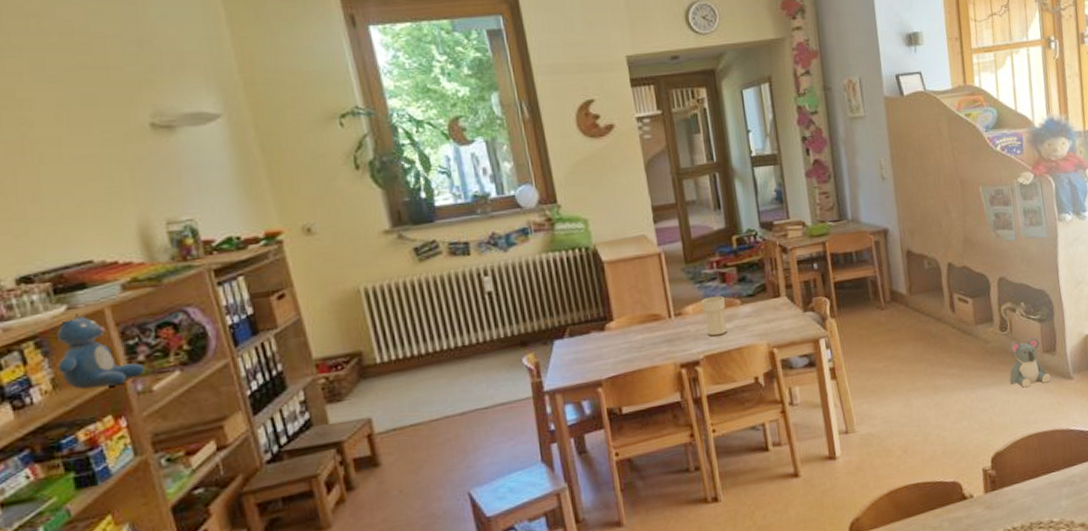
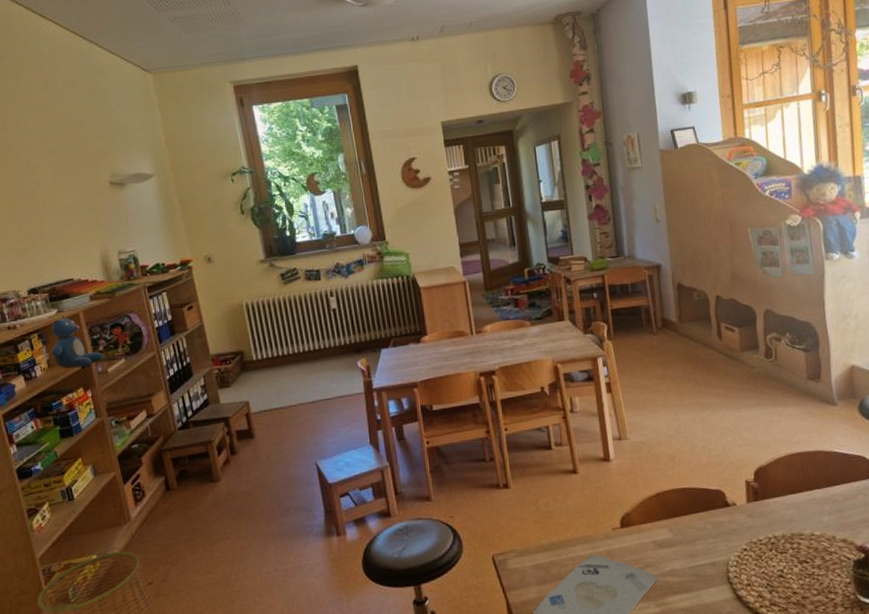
cup: present [700,295,727,337] -> none [497,318,518,352]
stuffed animal: present [1009,337,1051,388] -> none [773,365,815,411]

